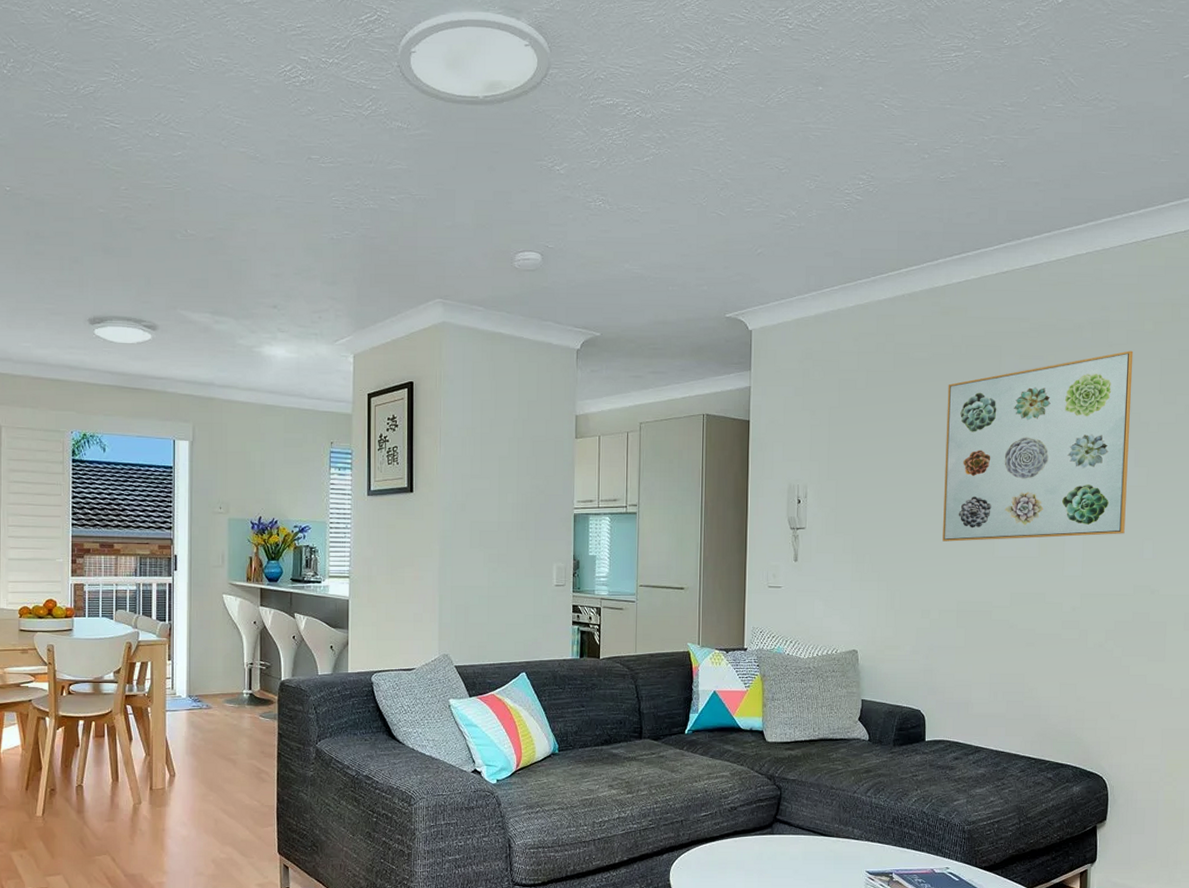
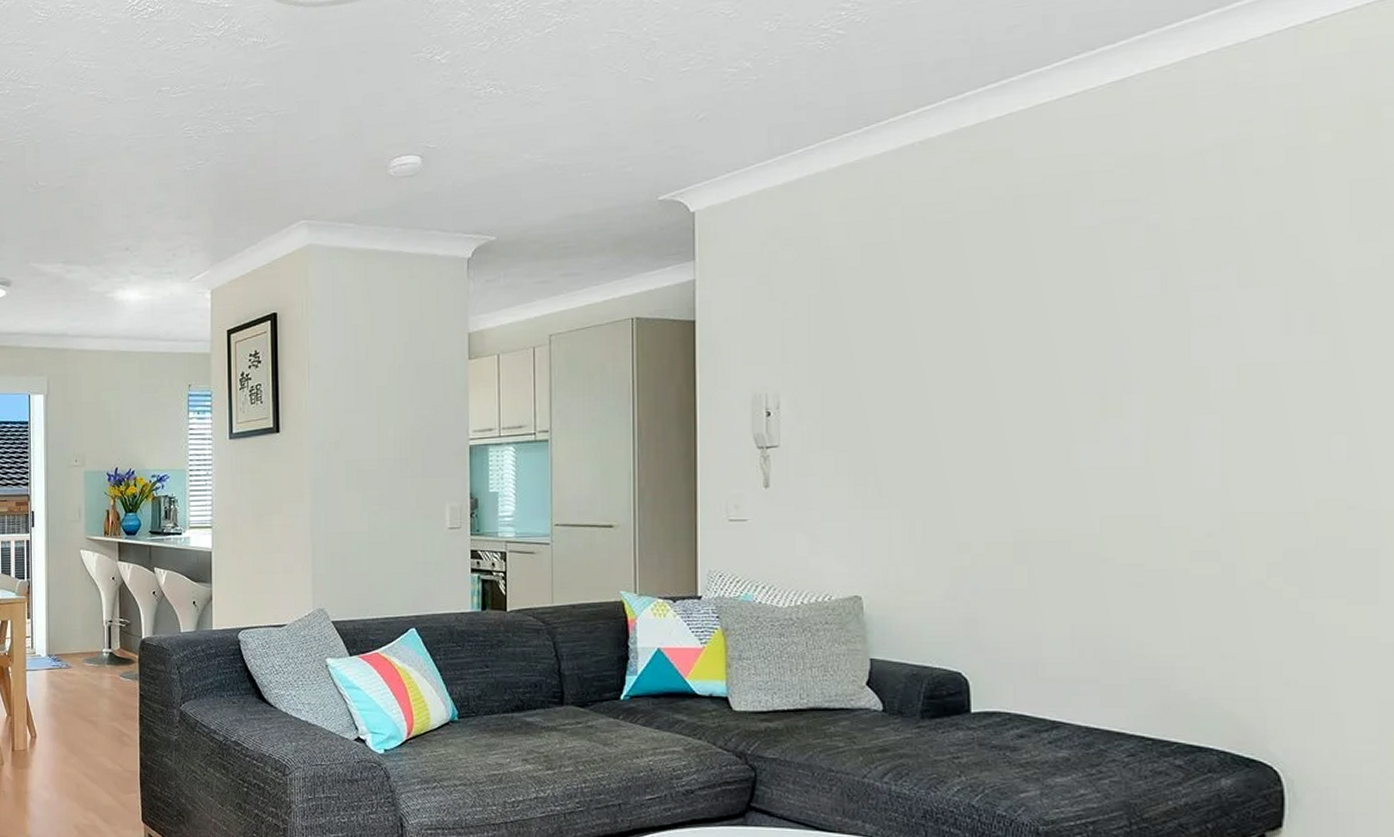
wall art: present [942,350,1134,542] -> none [986,175,1298,453]

